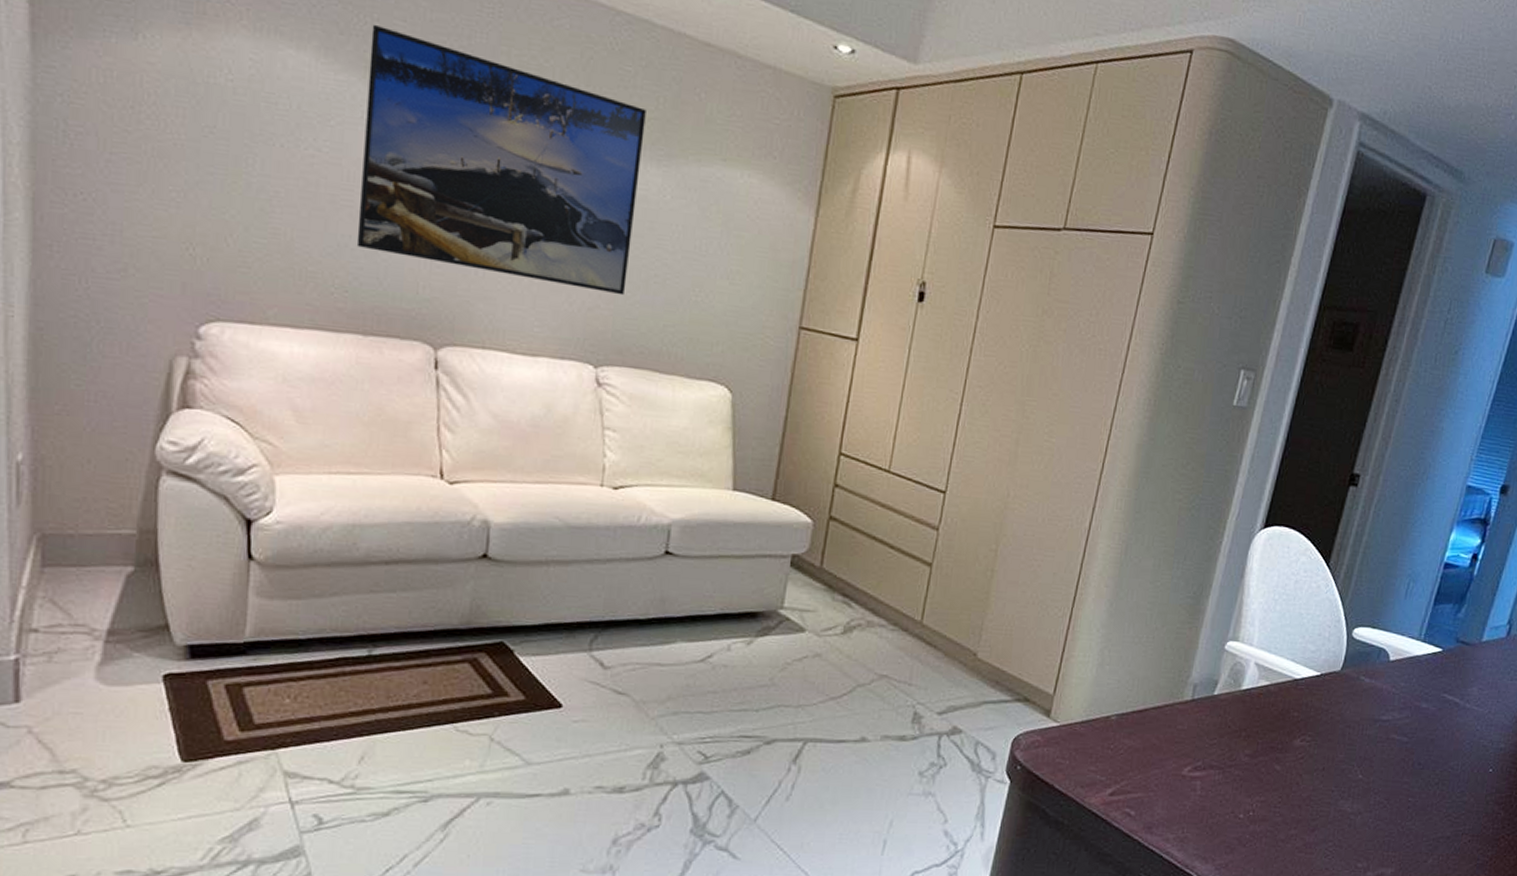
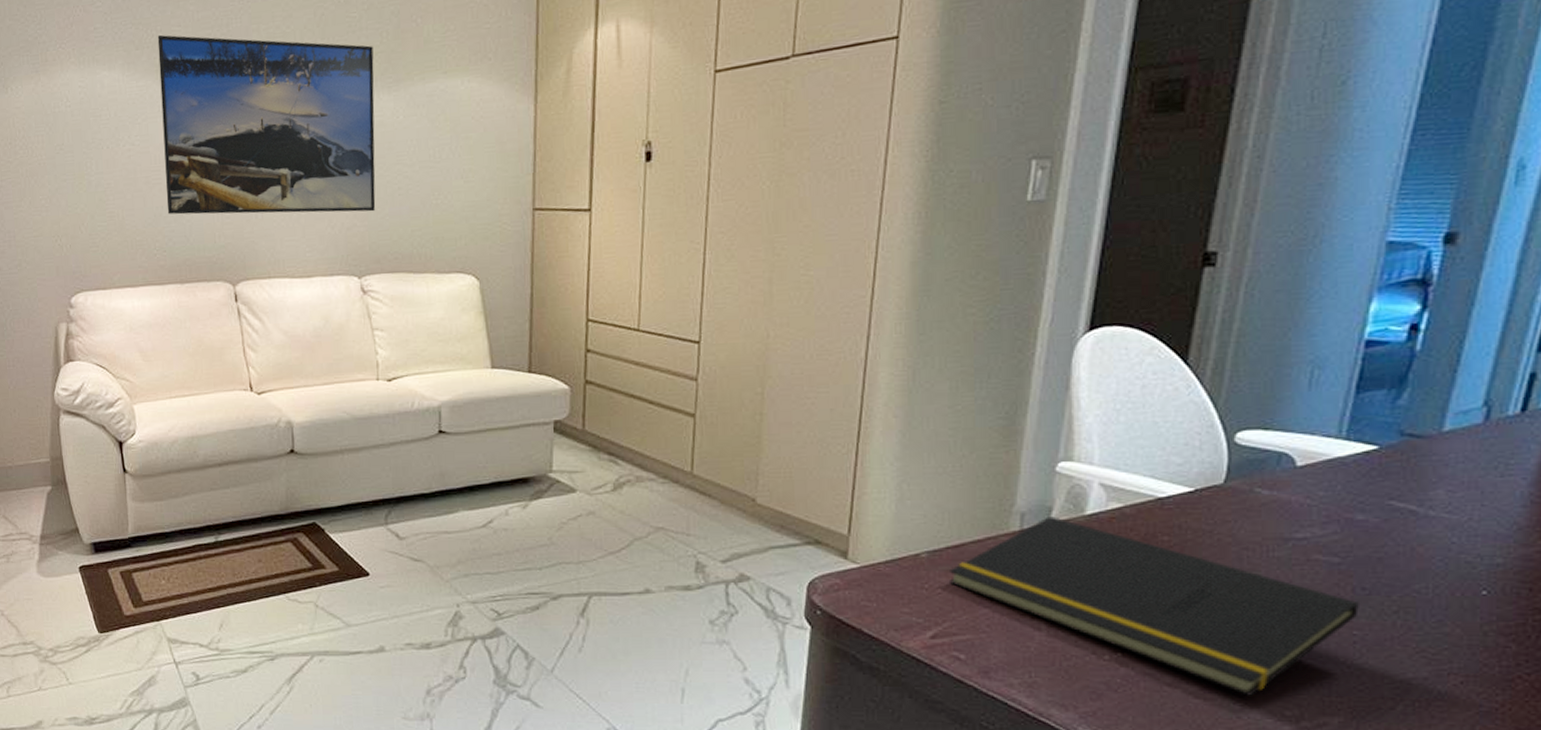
notepad: none [1130,689,1415,851] -> present [948,516,1359,696]

